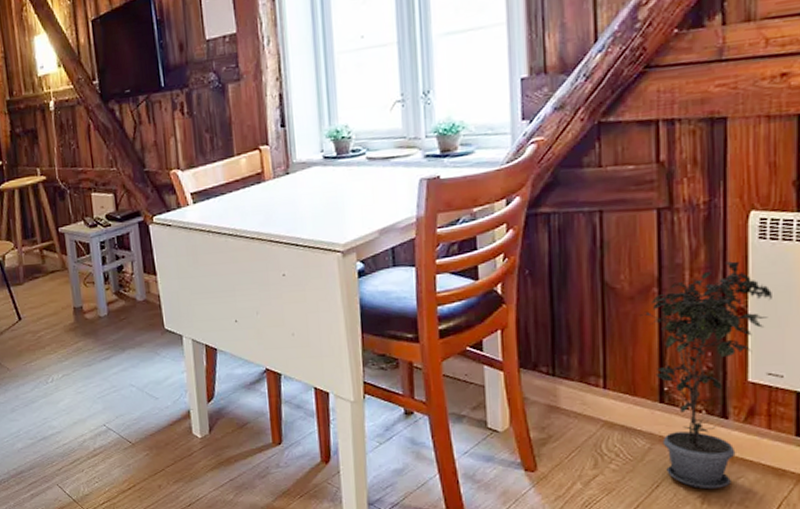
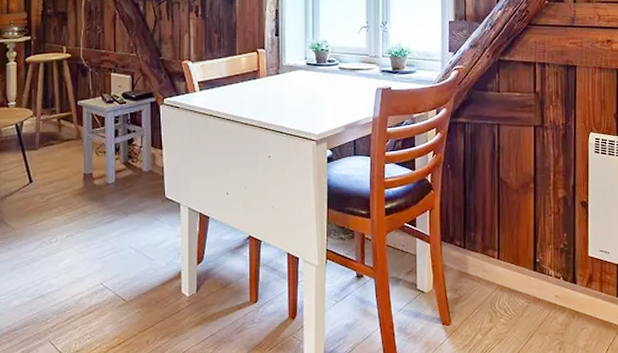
potted plant: present [640,261,772,490] -> none [522,167,602,338]

